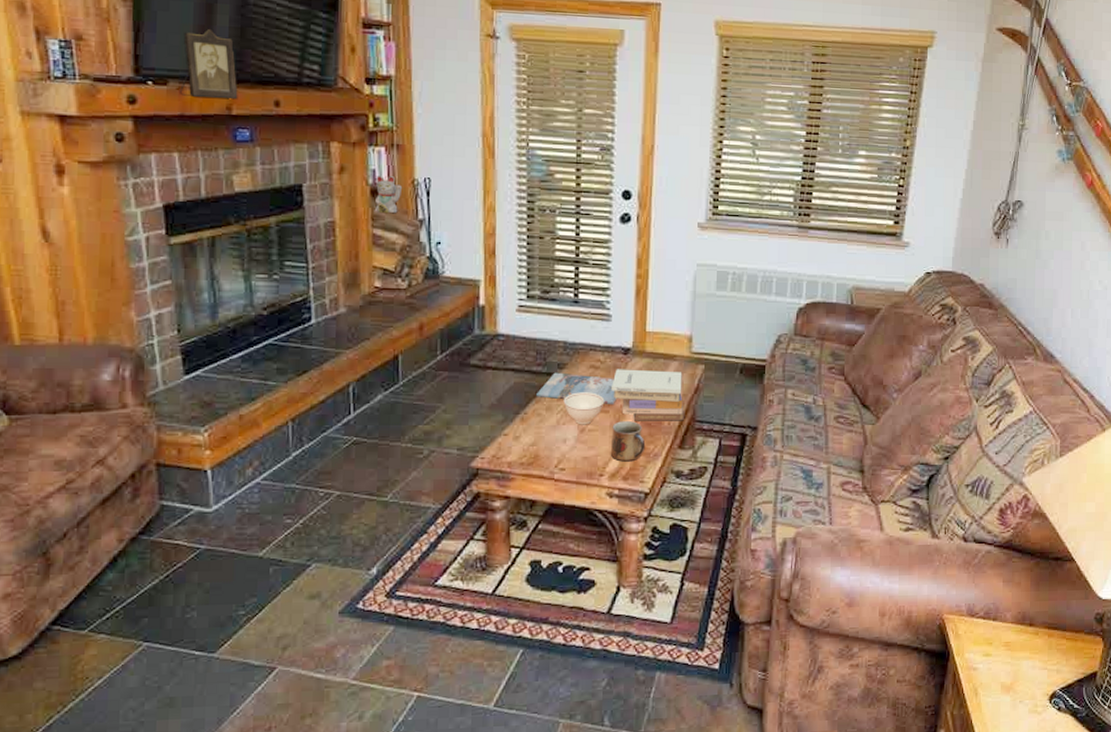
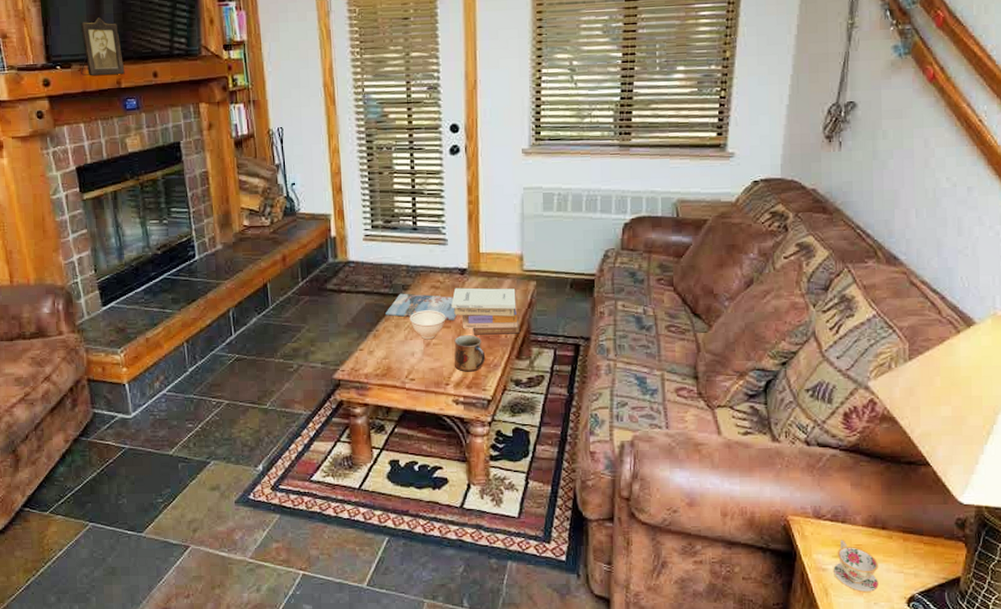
decorative figurine: present [374,176,402,214] -> none [238,128,260,162]
teacup: none [984,637,1026,690] -> present [833,540,879,592]

